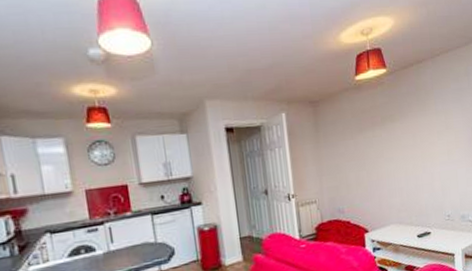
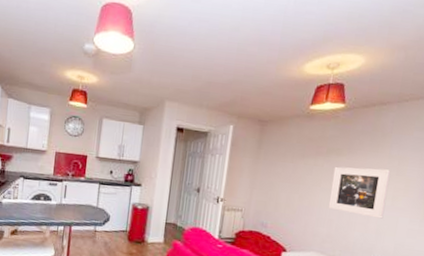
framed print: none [391,125,445,178] -> present [328,166,391,219]

